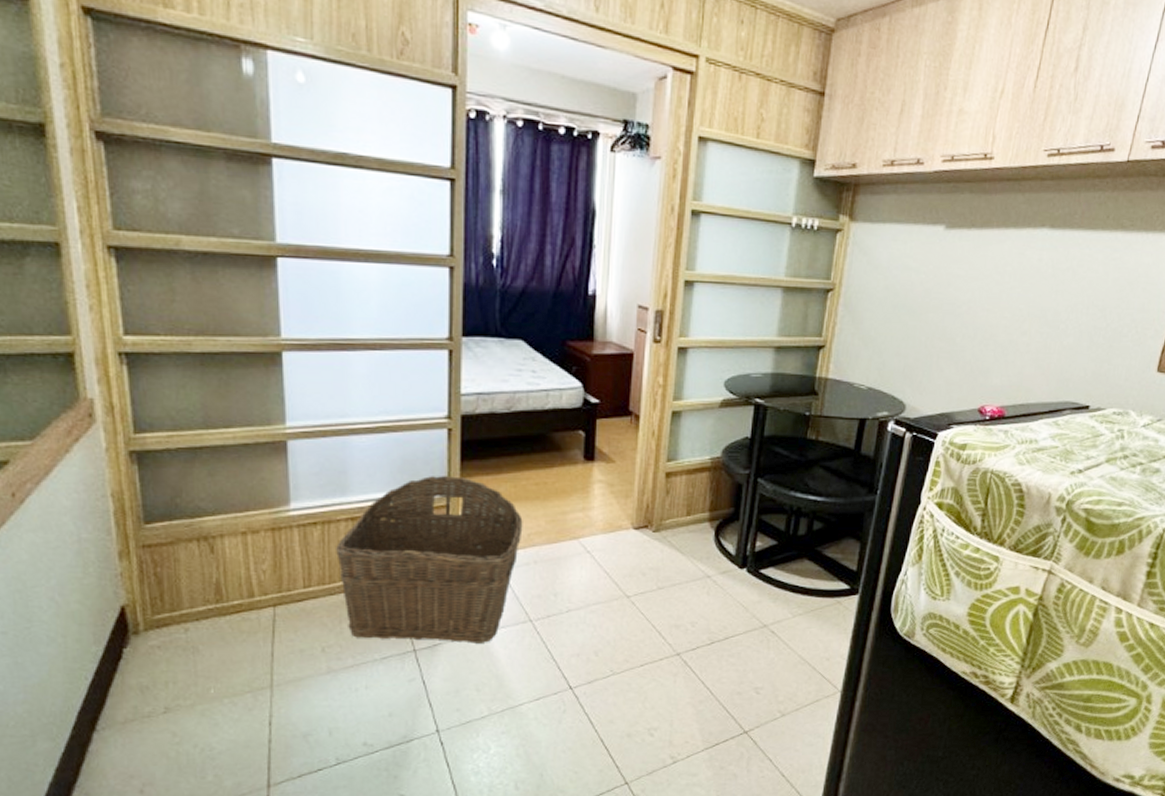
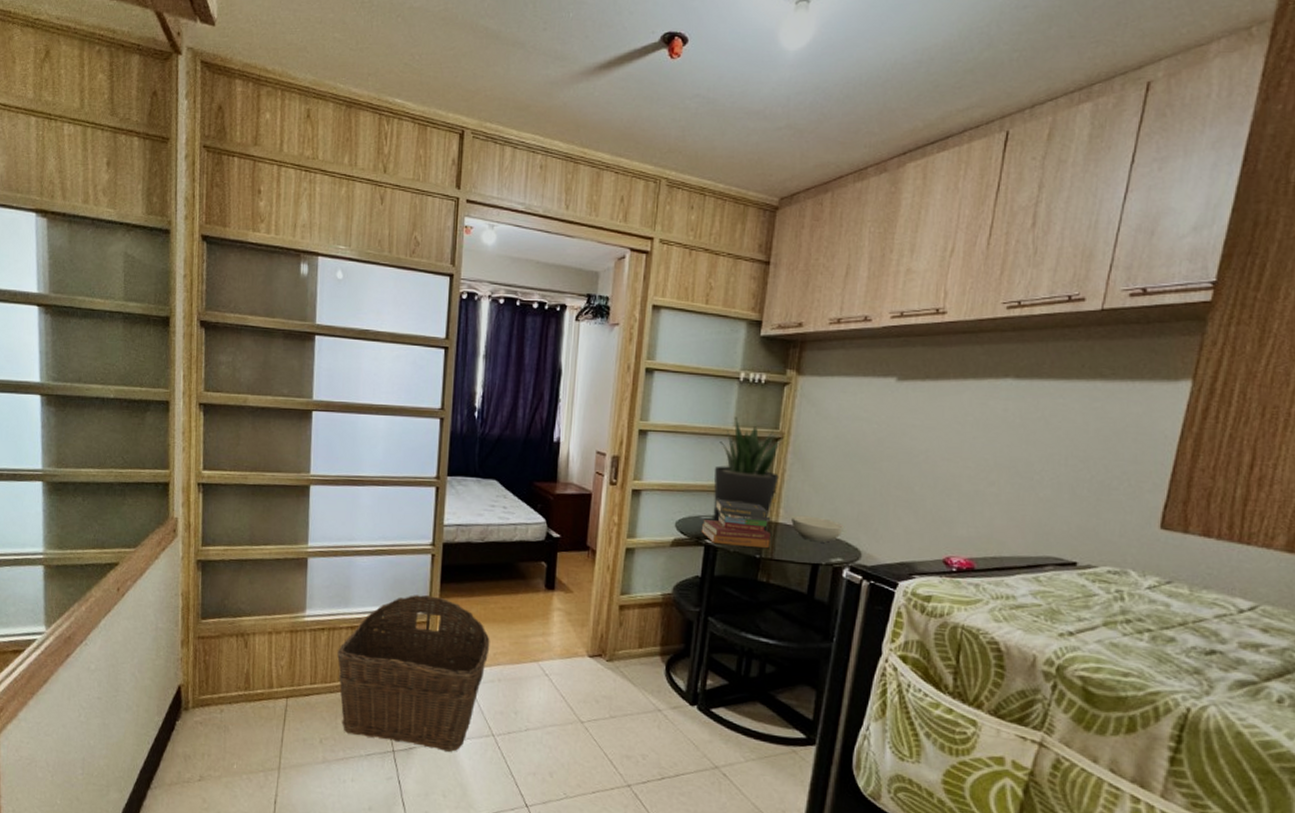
books: none [750,356,821,406] -> present [701,499,771,549]
planter: none [763,266,835,387] -> present [713,417,784,530]
bowl: none [841,370,891,397] -> present [791,515,845,543]

